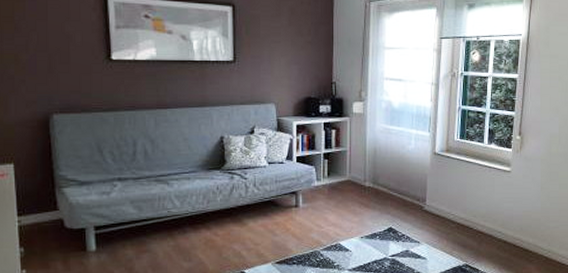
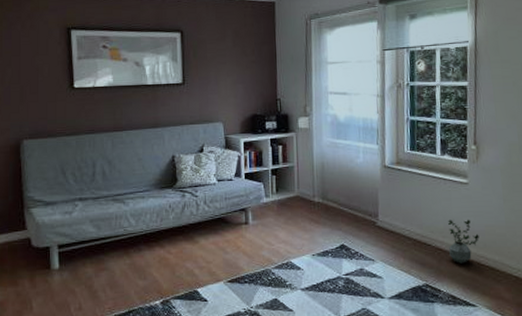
potted plant: none [489,204,517,245] -> present [448,219,479,264]

